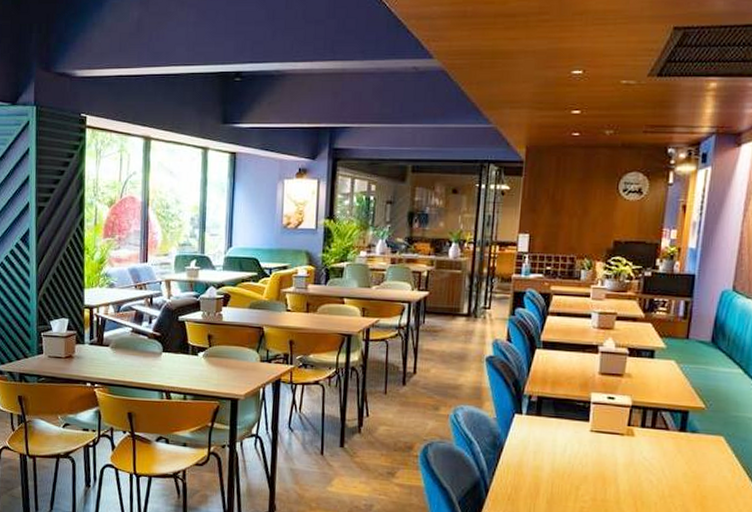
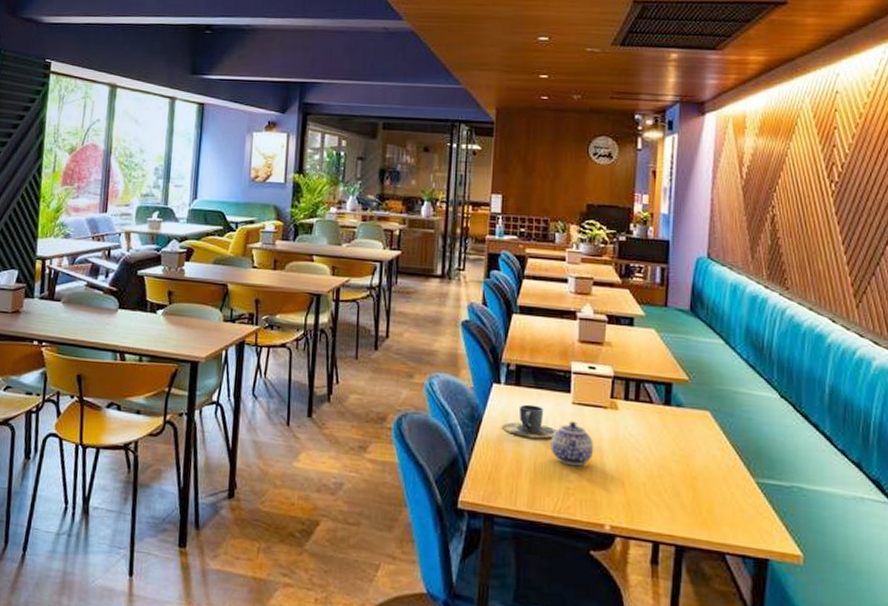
cup: none [522,432,574,464] -> present [502,404,557,439]
teapot: none [567,447,610,488] -> present [550,421,594,466]

